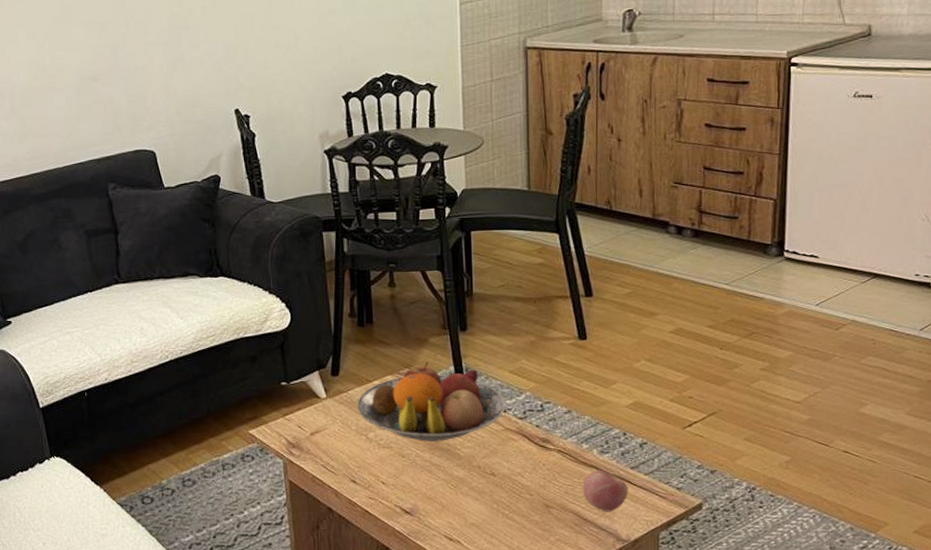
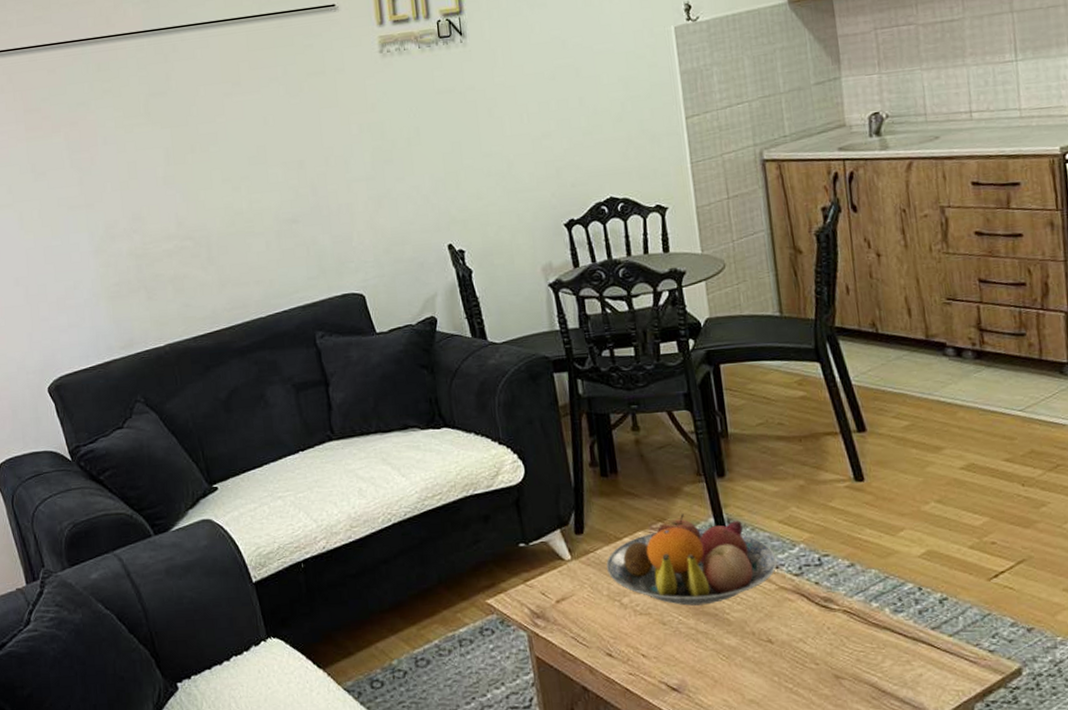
apple: present [582,470,628,512] -> none [876,632,932,682]

